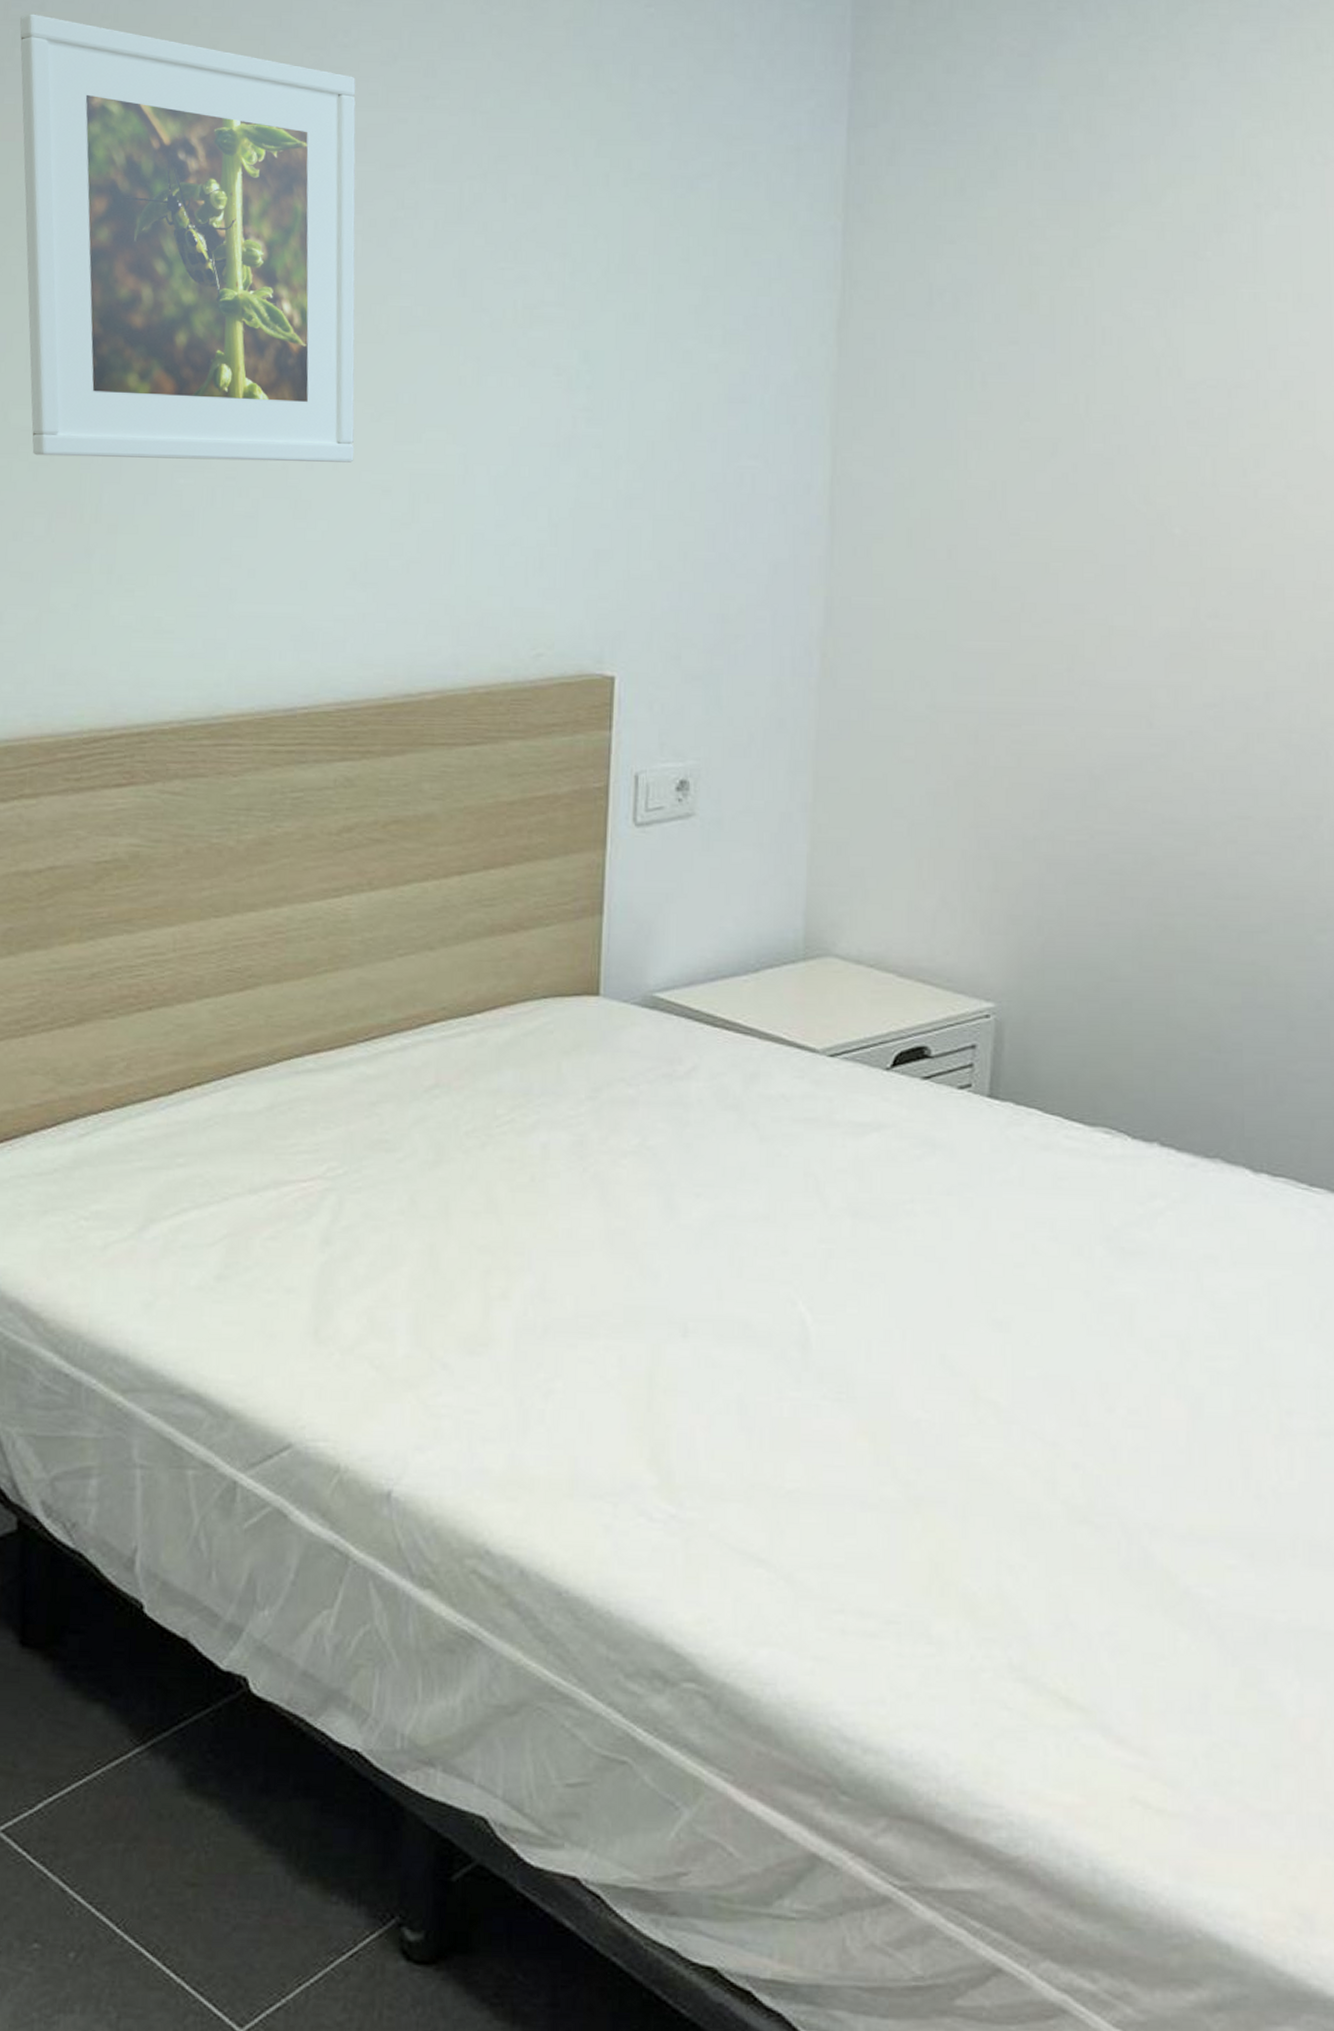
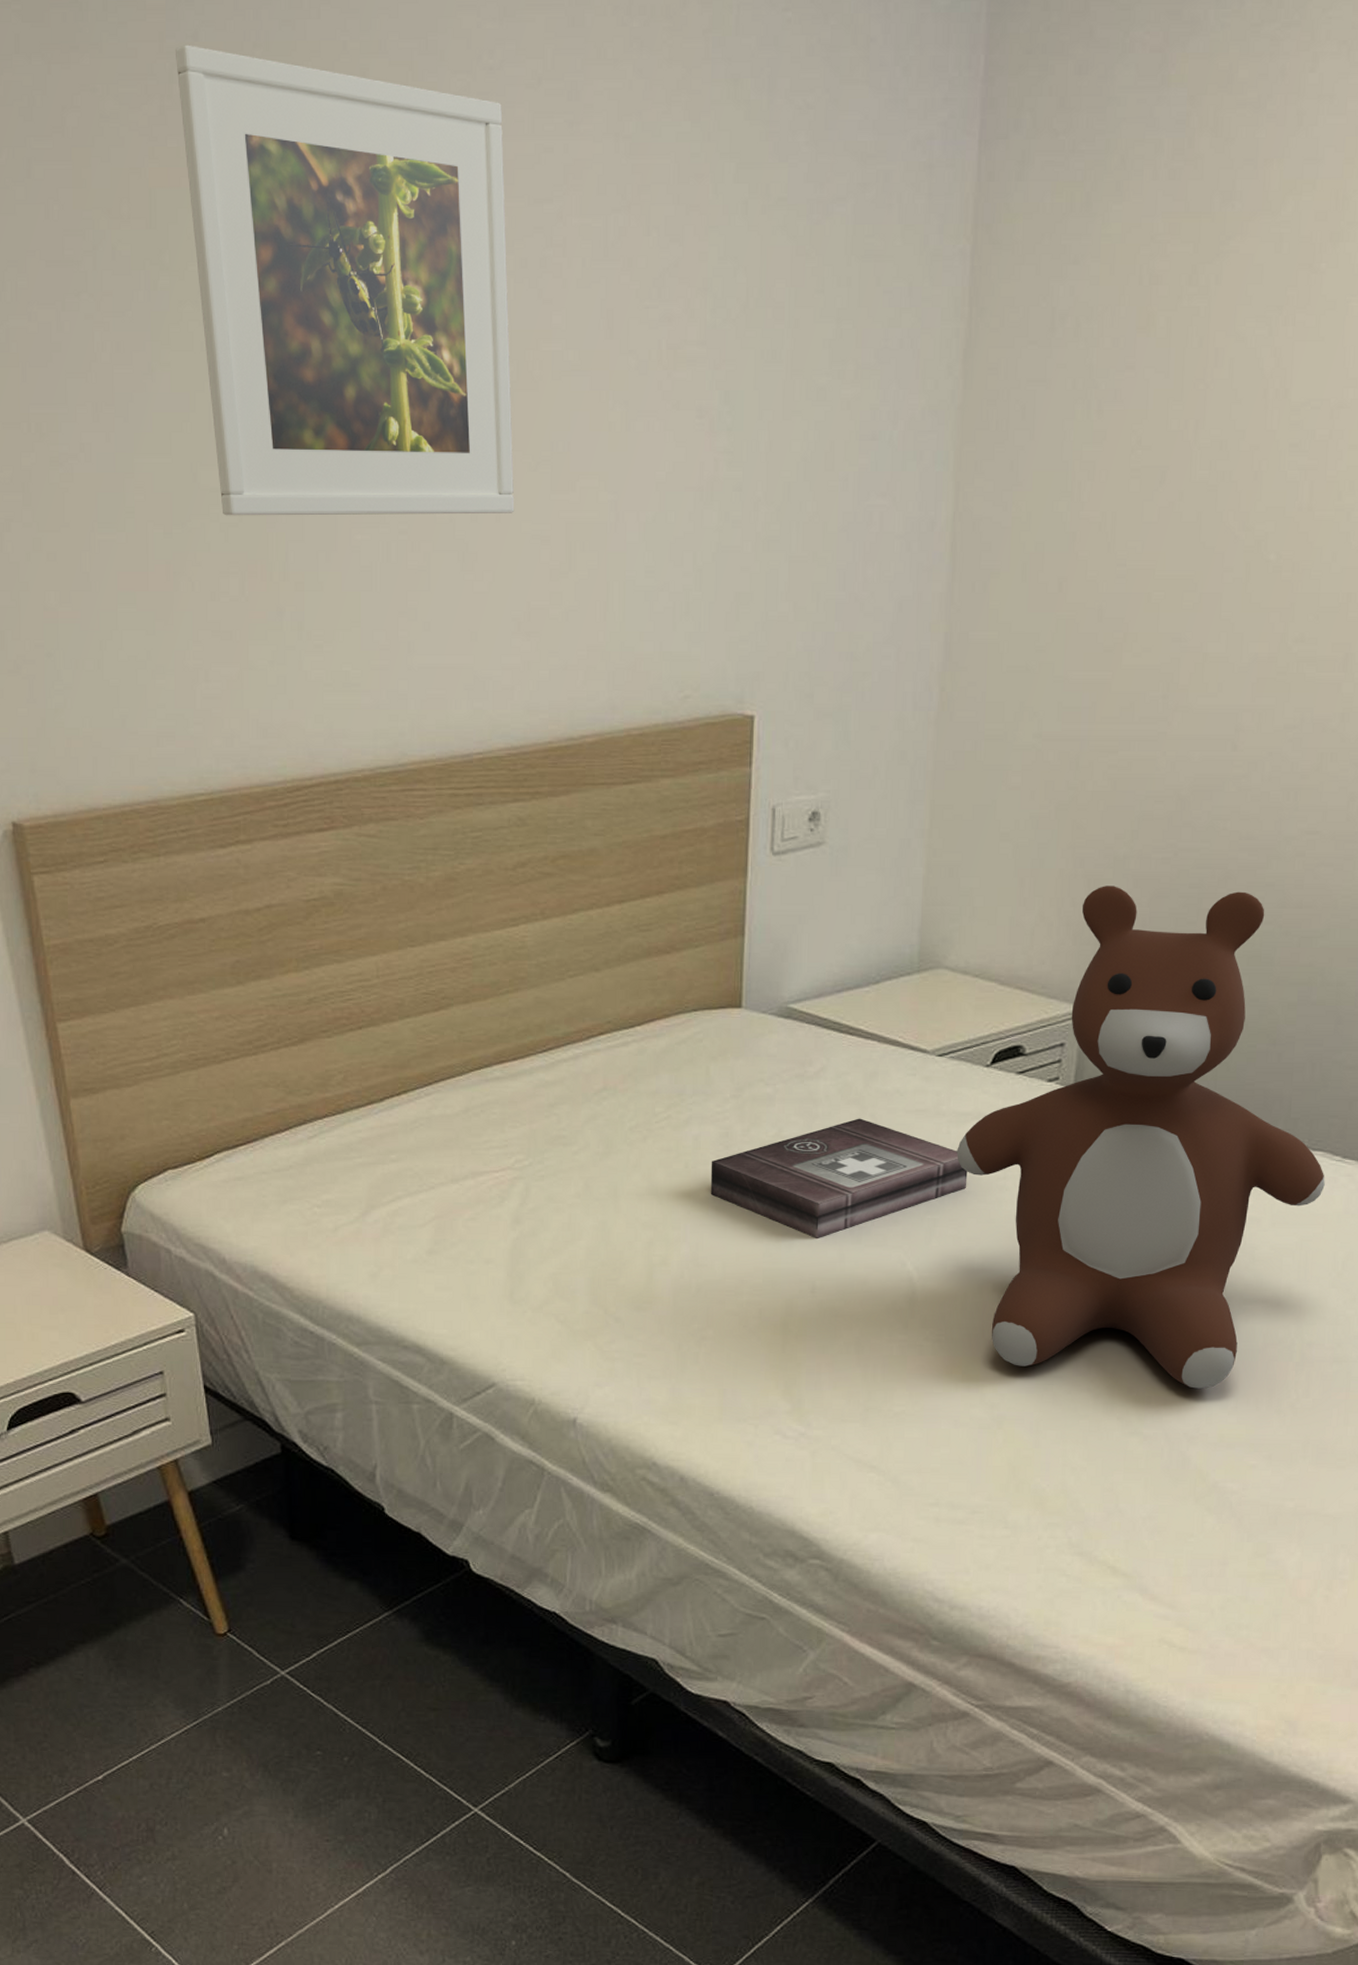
first aid kit: none [561,1126,868,1270] -> present [710,1118,968,1238]
teddy bear: none [854,869,1291,1466] -> present [957,886,1325,1389]

